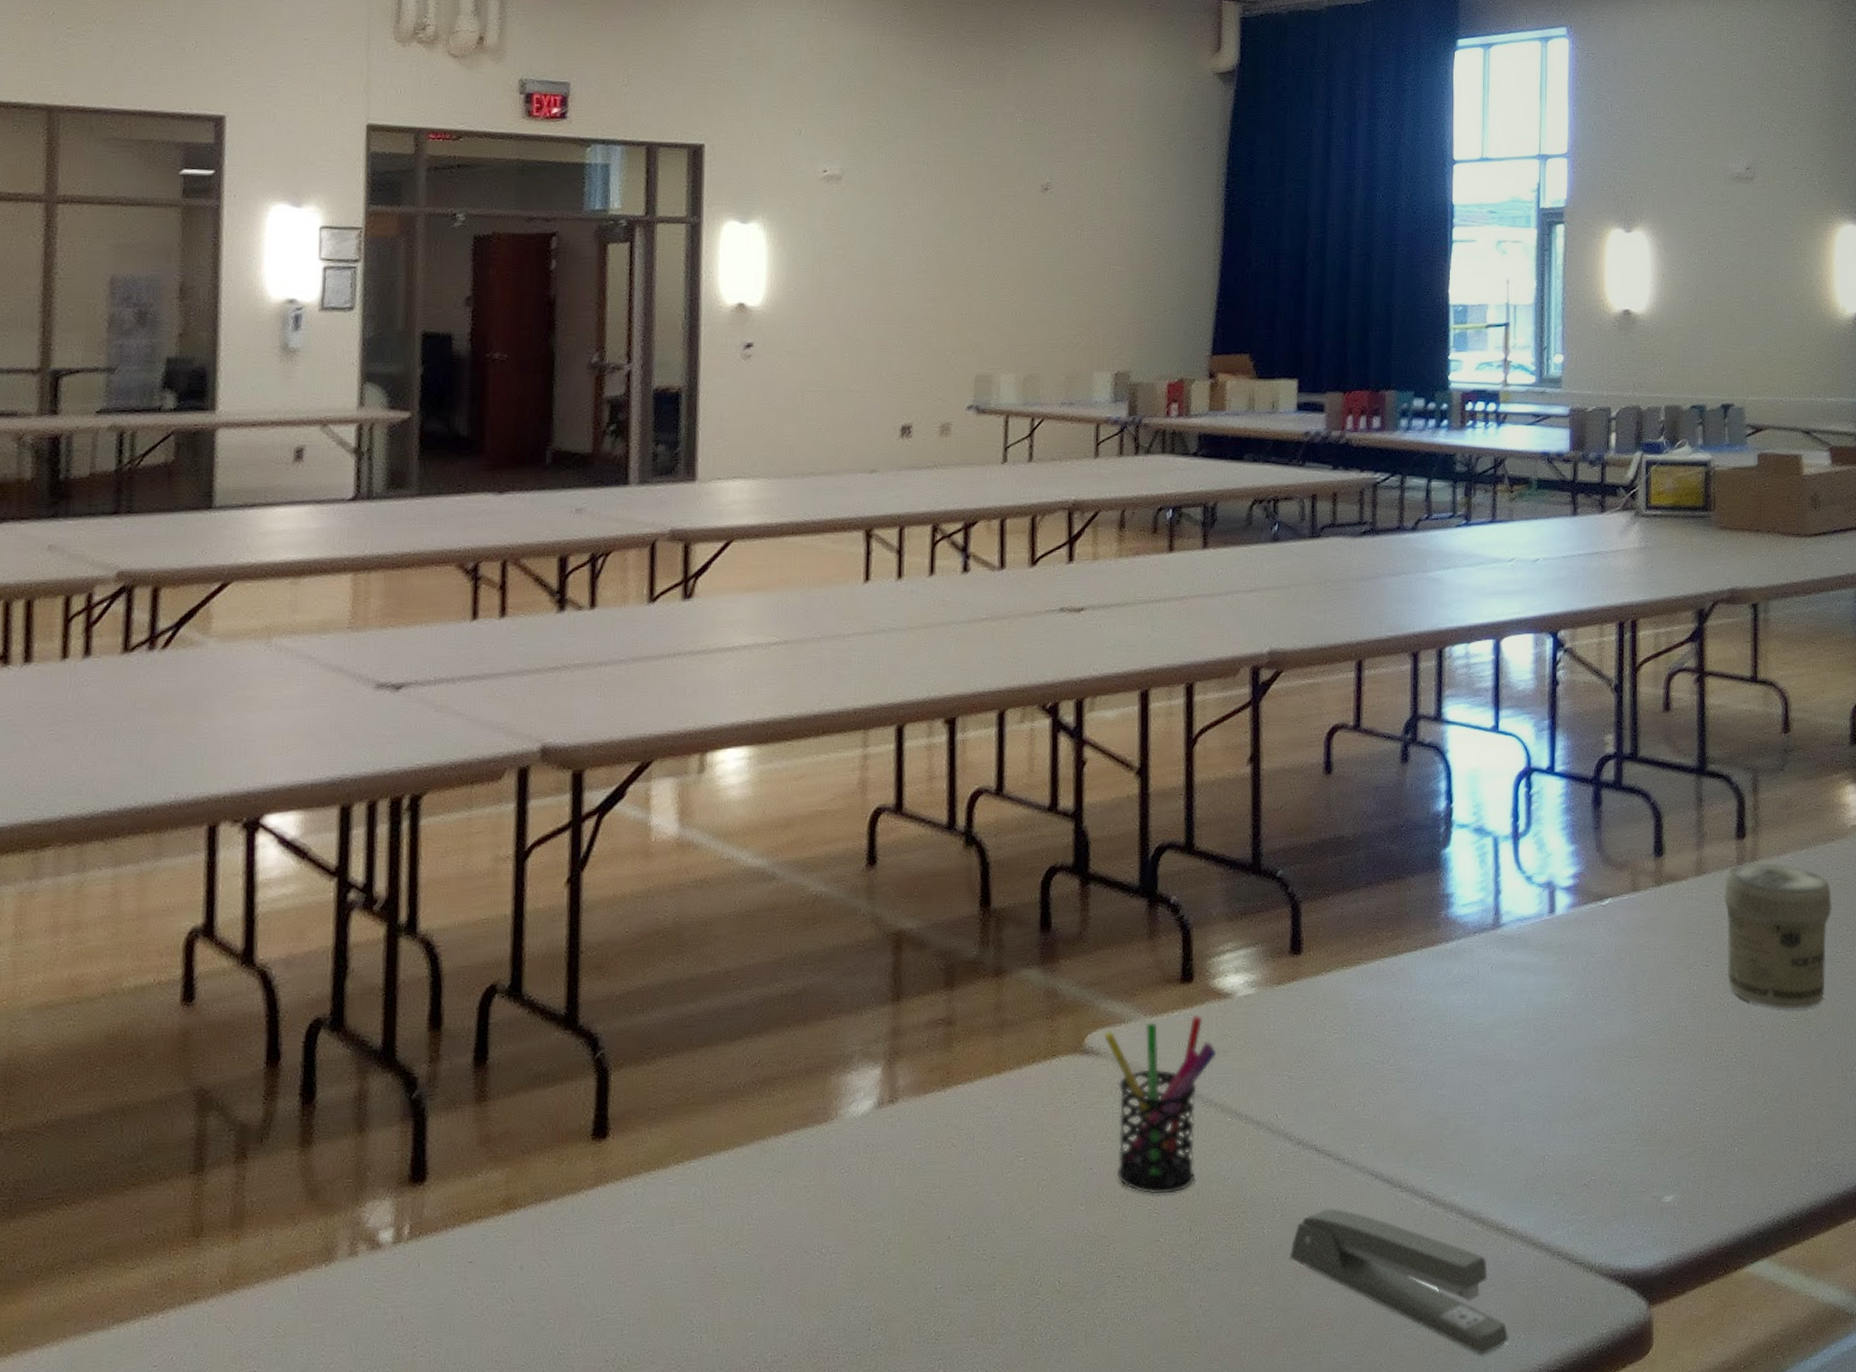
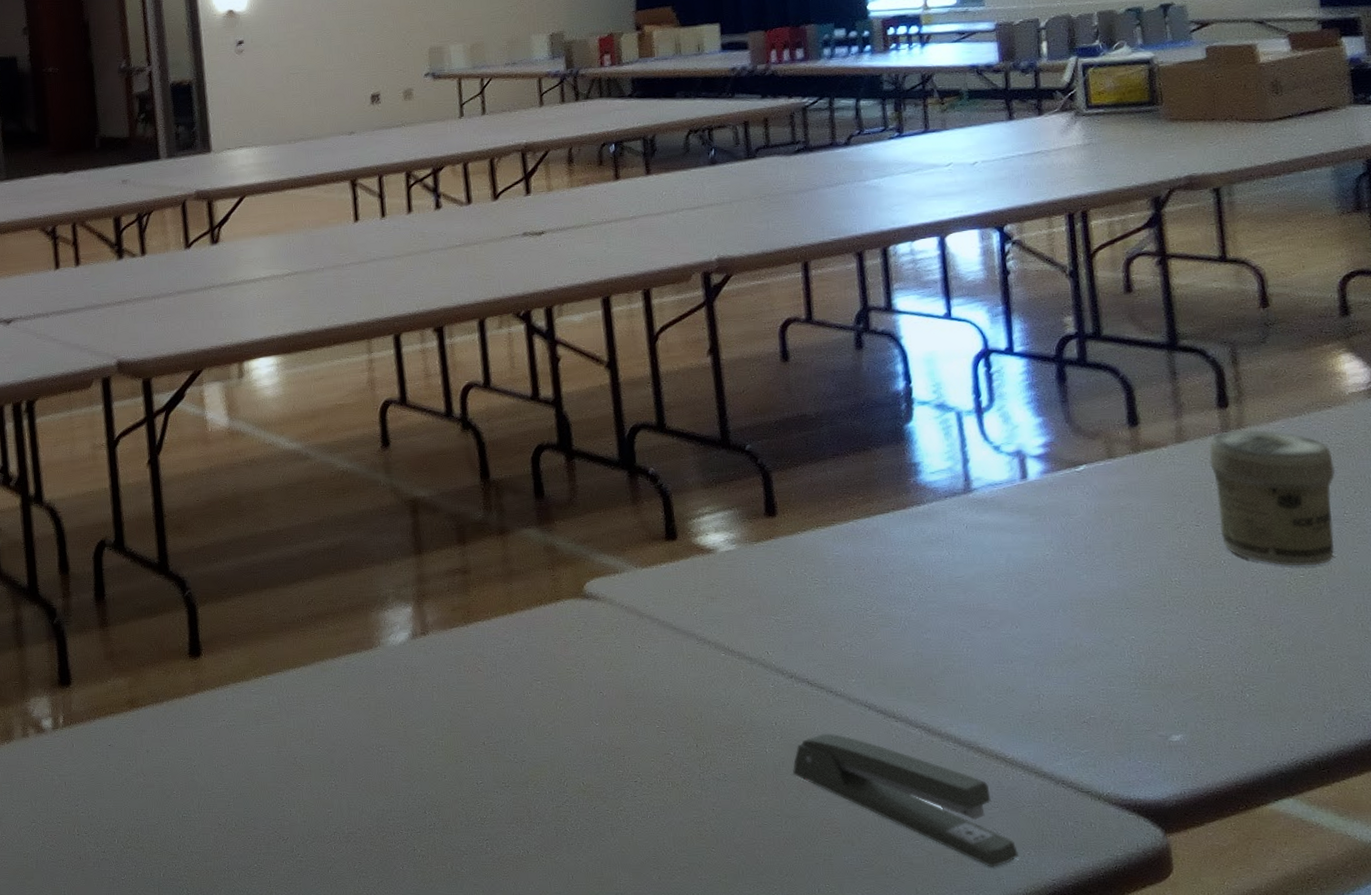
pen holder: present [1103,1014,1217,1195] -> none [600,566,706,716]

